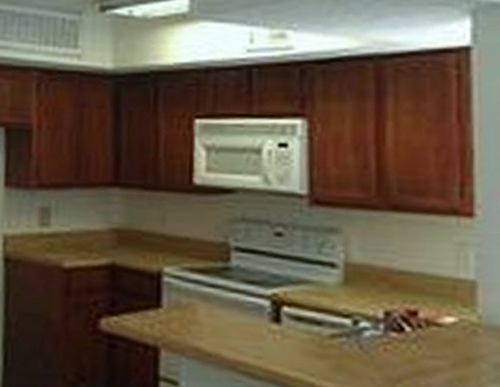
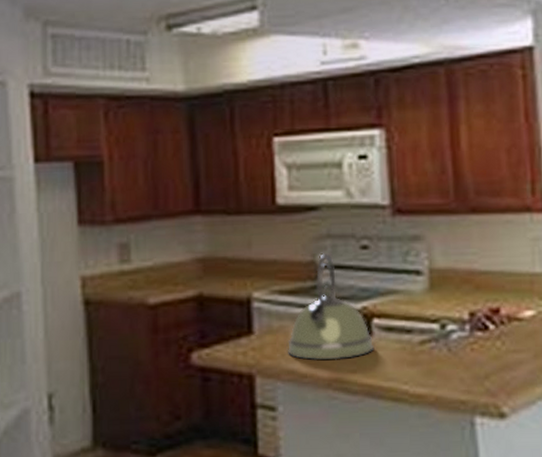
kettle: none [193,235,282,344] -> present [287,252,375,361]

